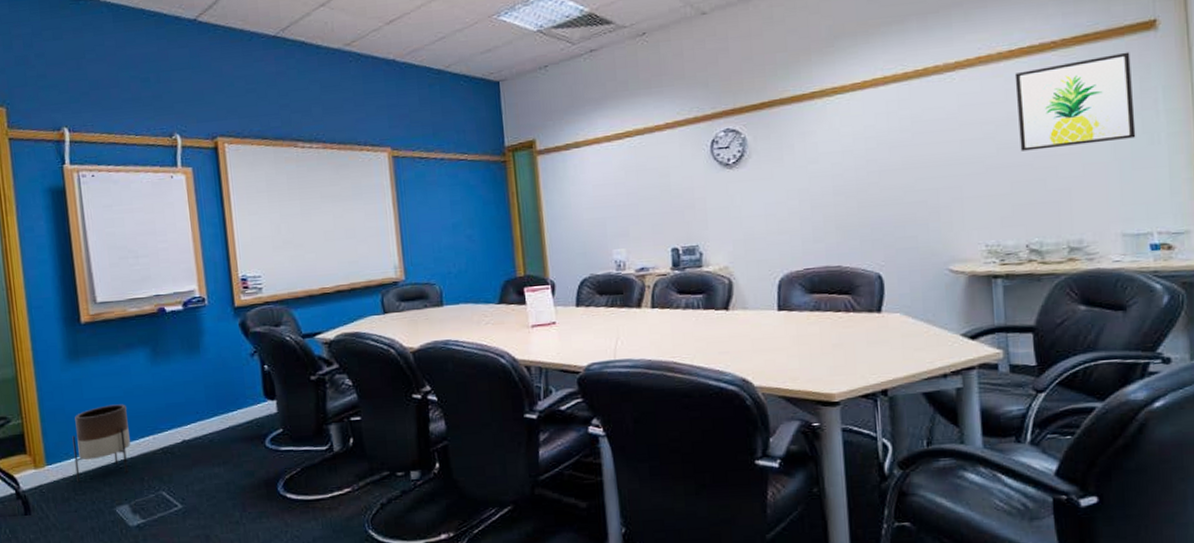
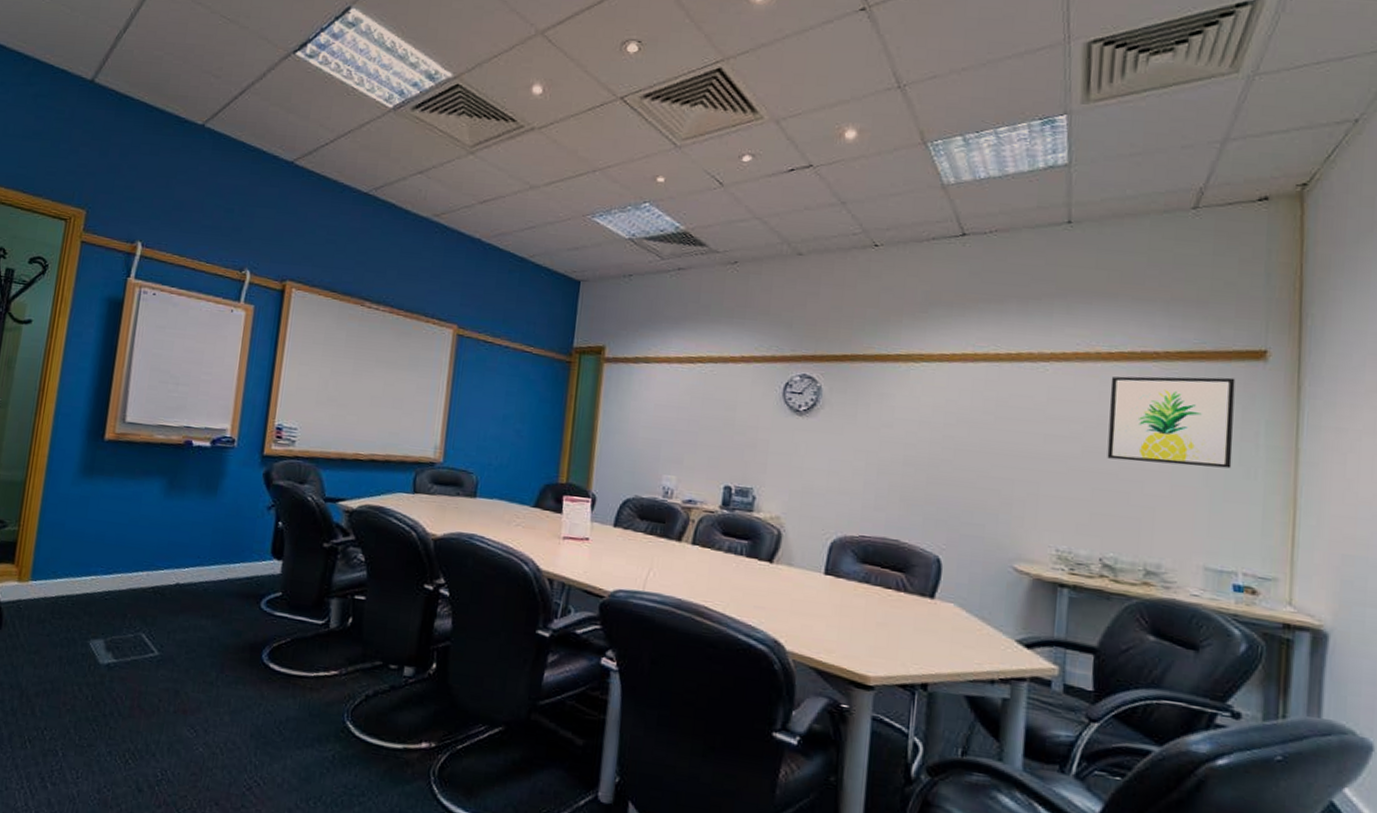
planter: present [72,404,130,483] -> none [58,529,128,606]

